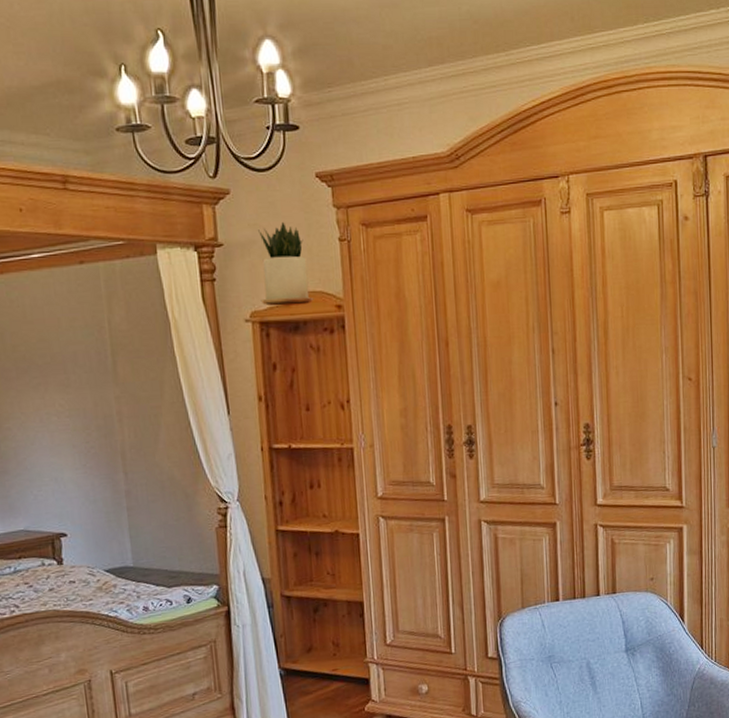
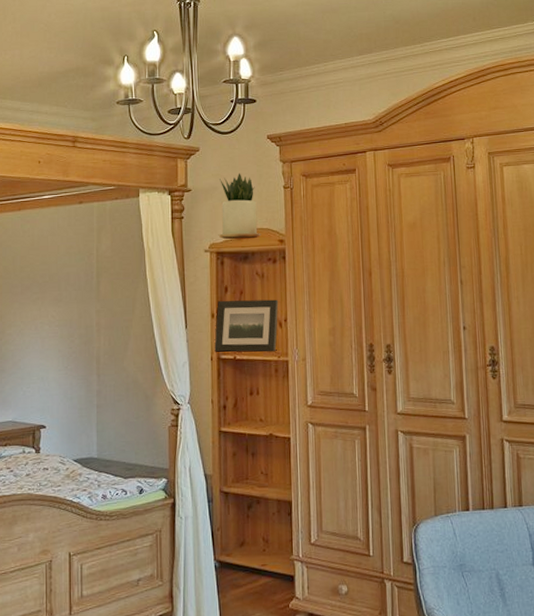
picture frame: none [264,377,339,442] -> present [214,299,279,353]

